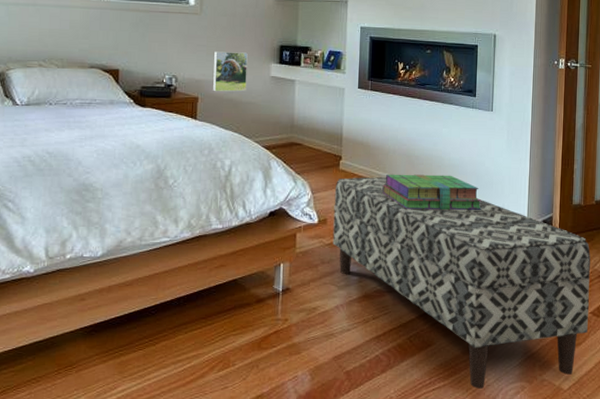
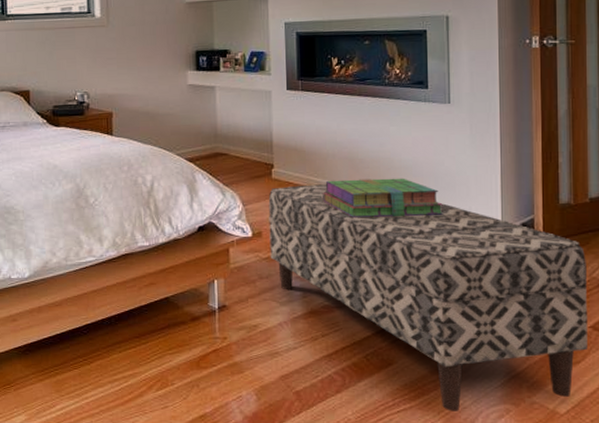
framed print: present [213,51,248,92] -> none [126,62,163,106]

